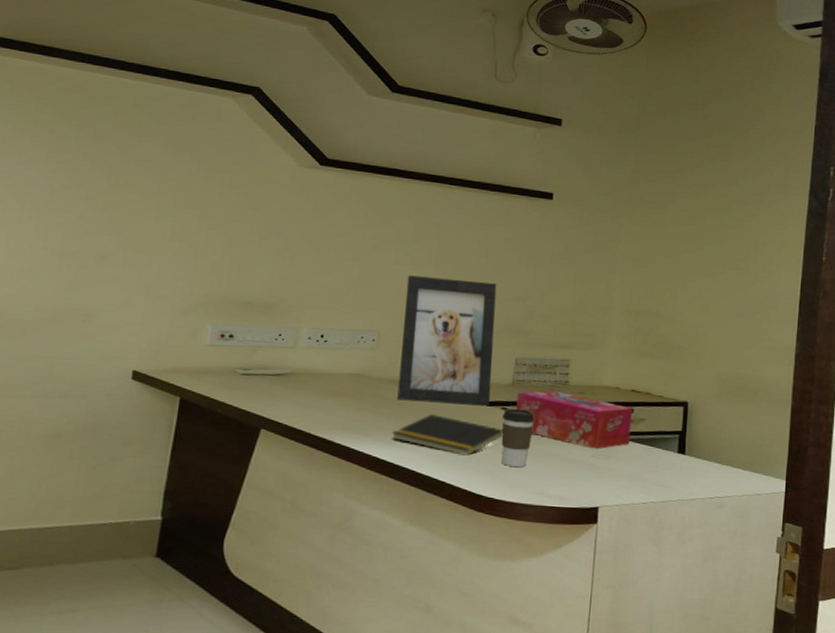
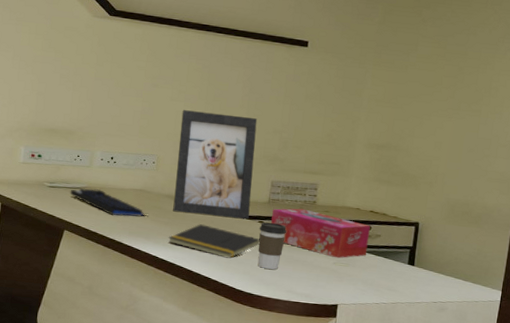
keyboard: none [268,374,365,409] -> present [70,188,147,217]

